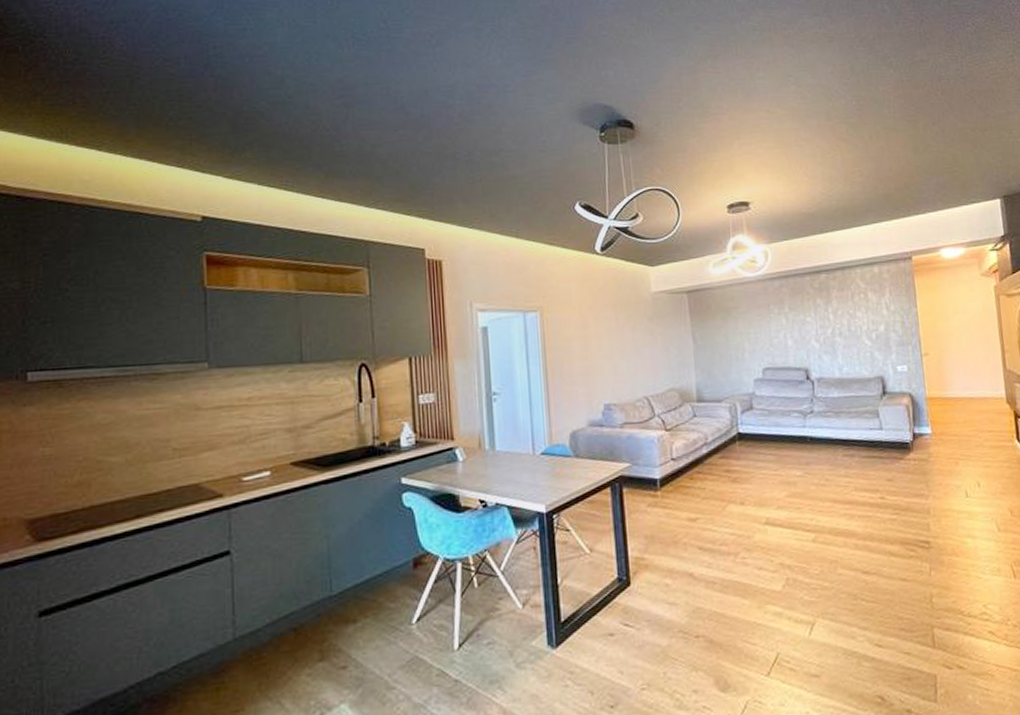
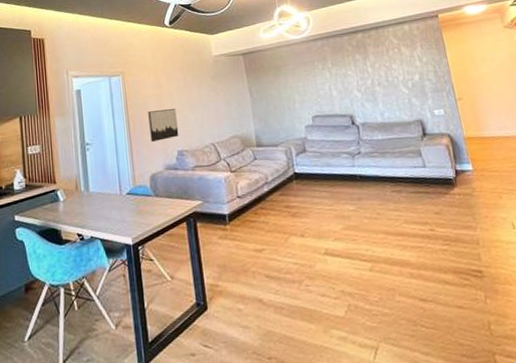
wall art: none [570,353,607,394] -> present [148,108,179,143]

